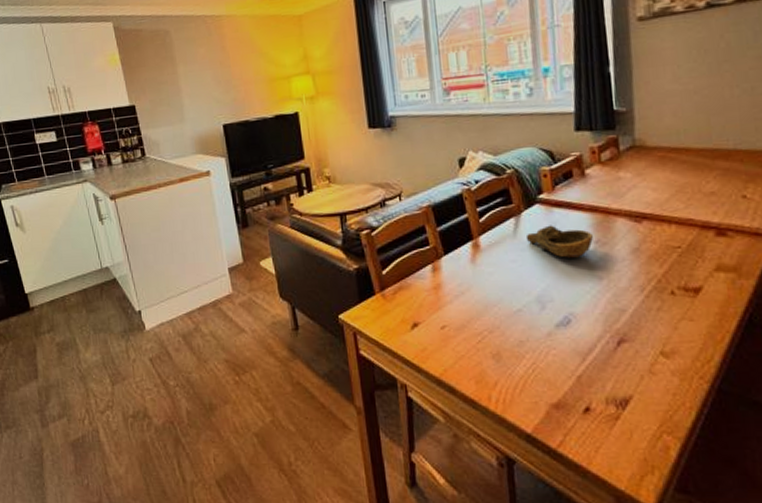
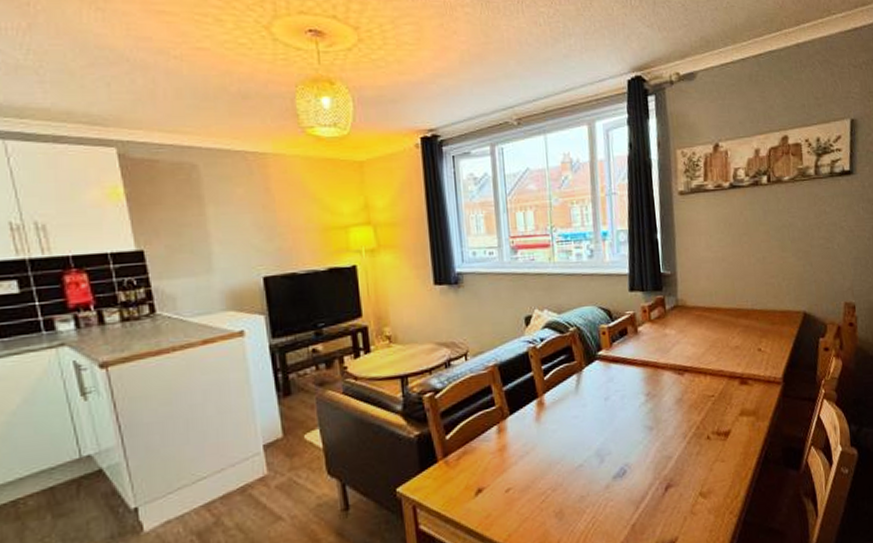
decorative bowl: present [525,225,593,258] -> none [586,380,645,411]

